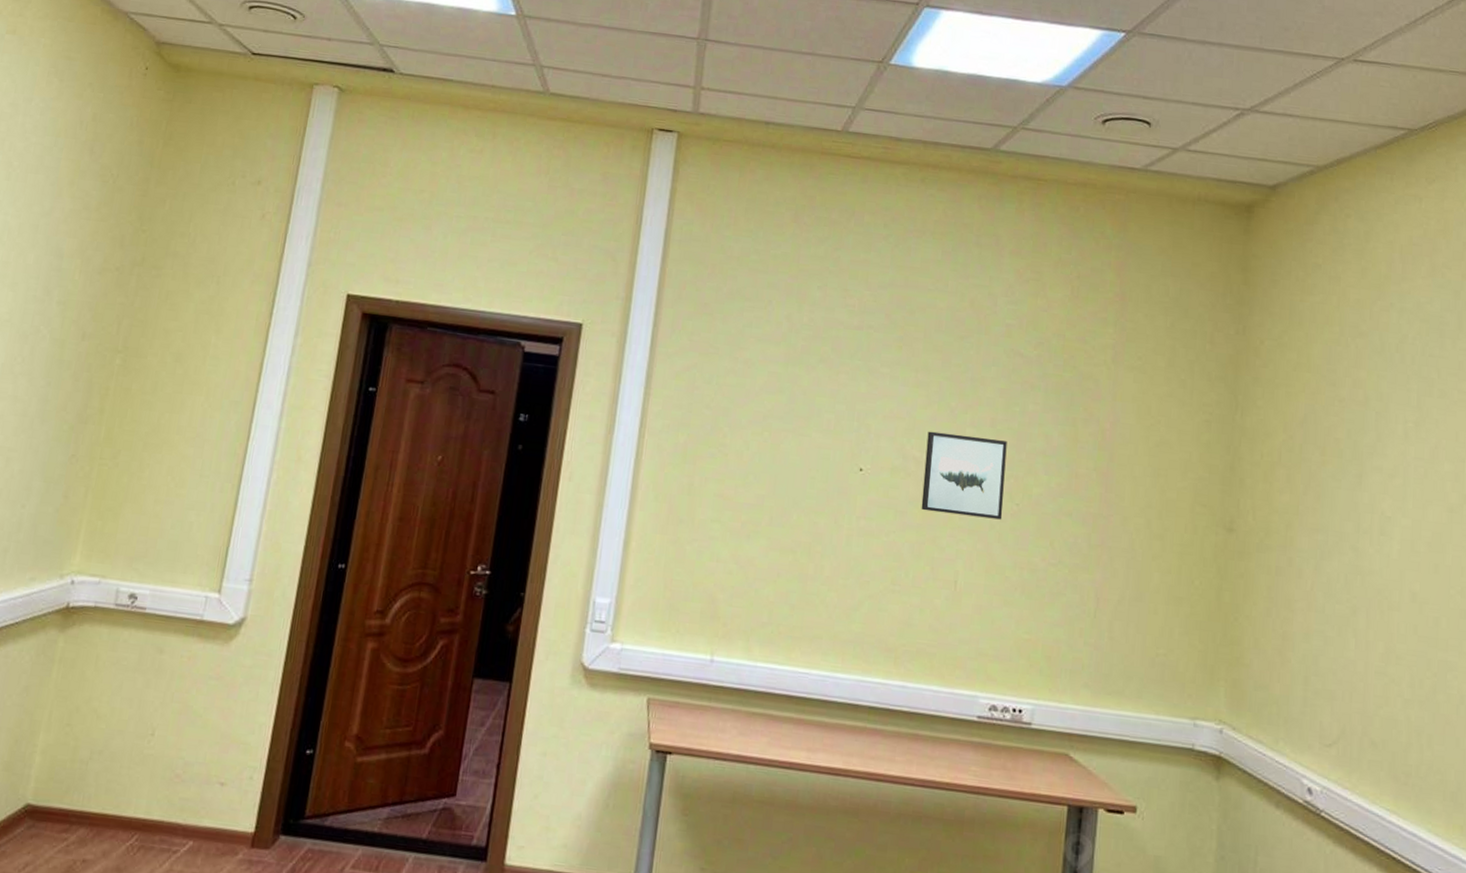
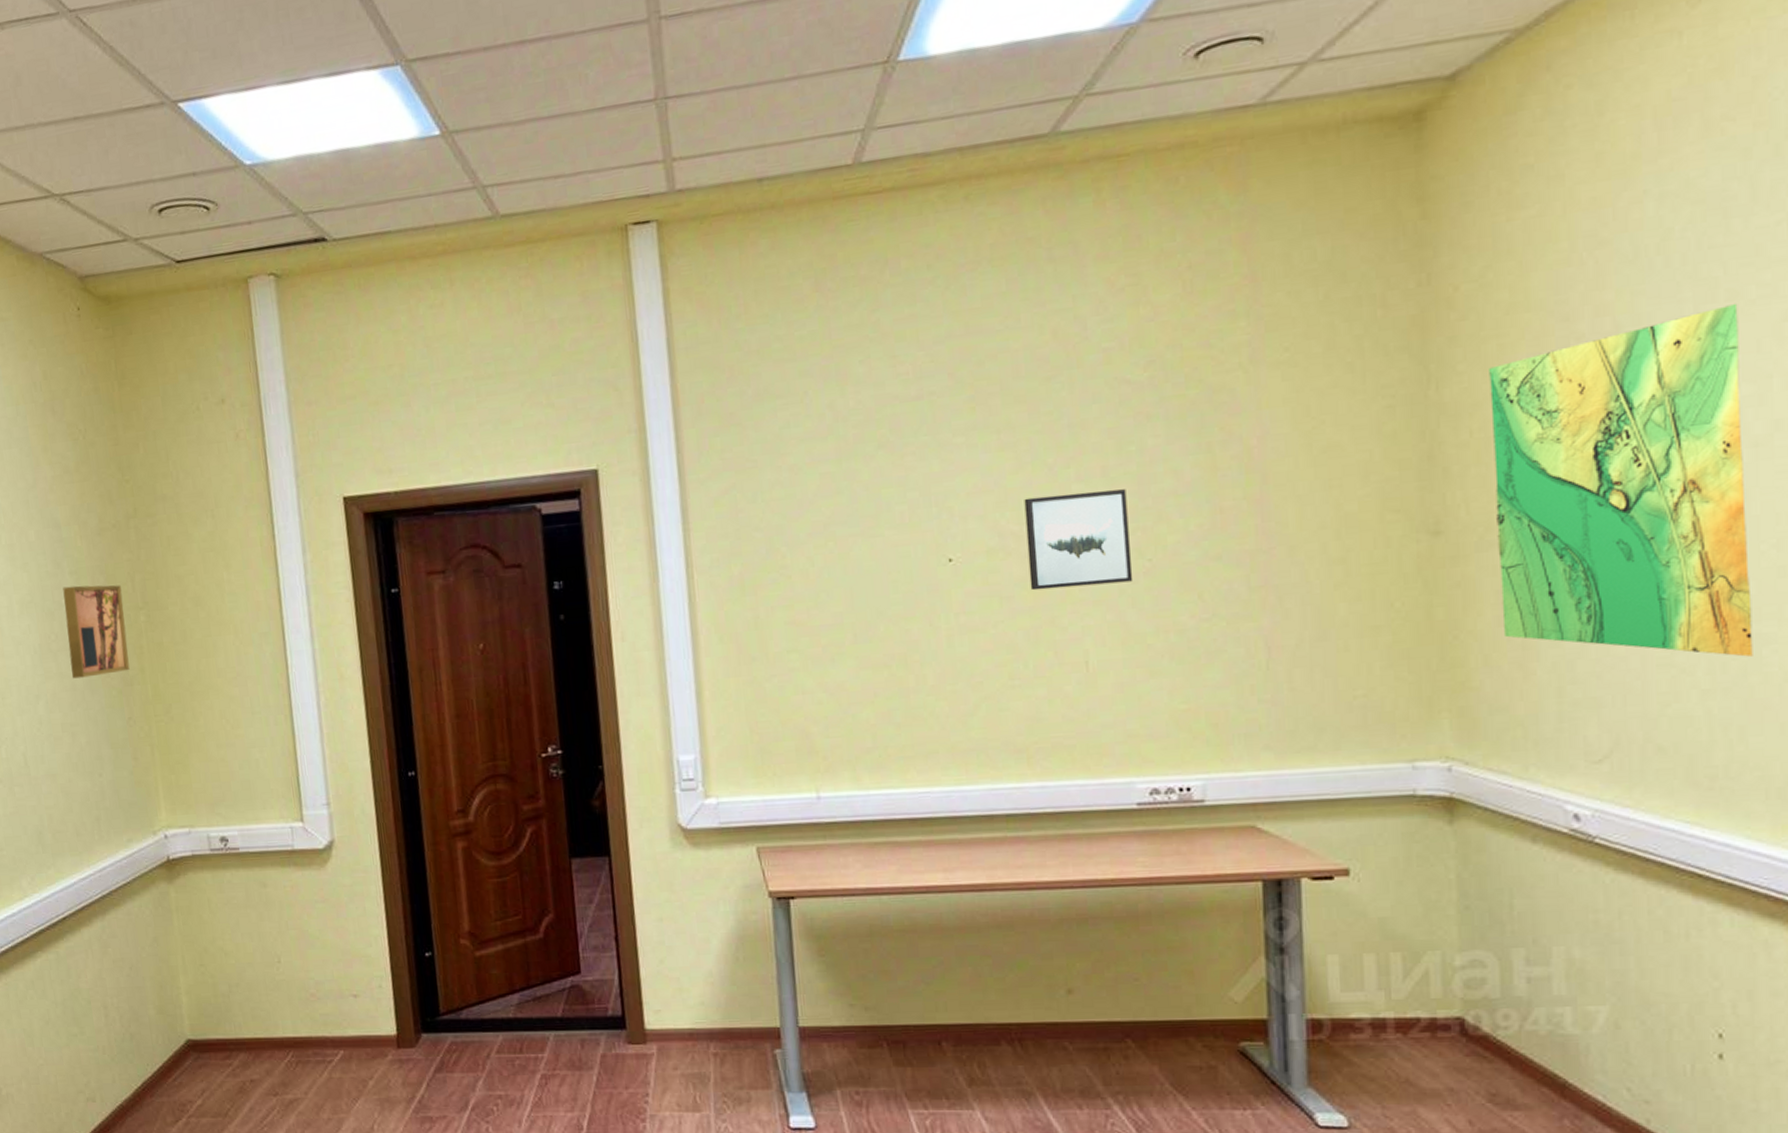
wall art: none [25,314,106,409] -> present [62,585,130,679]
map: none [1271,400,1446,678] -> present [1489,303,1753,657]

